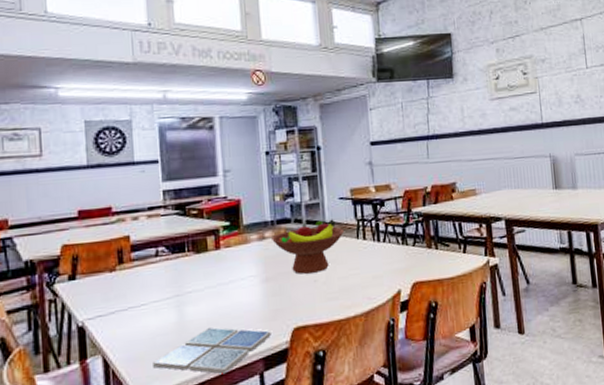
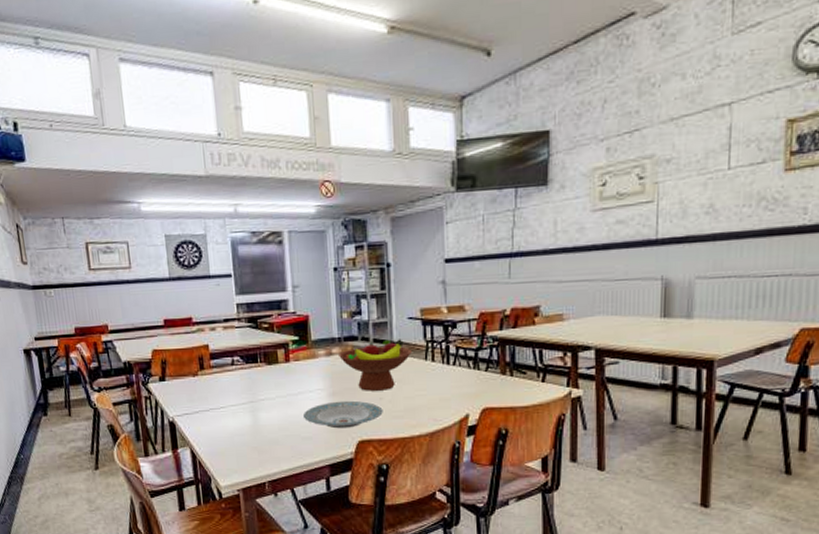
drink coaster: present [153,327,271,375] -> none [232,433,337,475]
plate: none [235,285,318,317] -> present [304,400,383,429]

